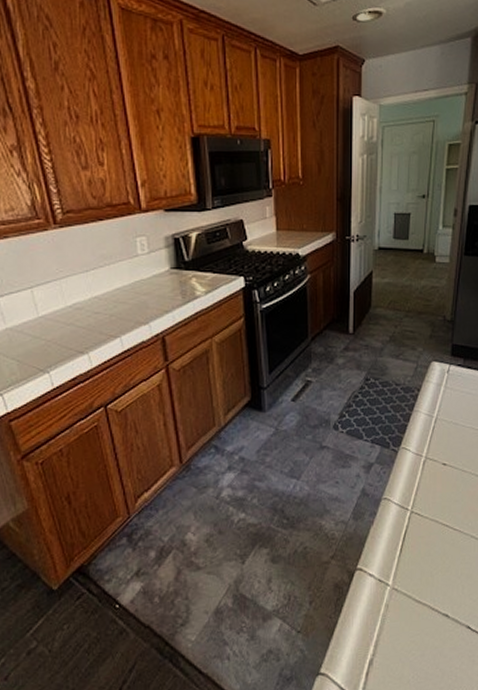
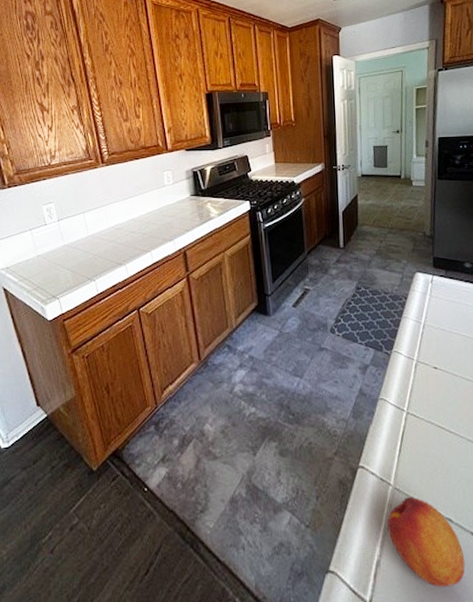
fruit: none [383,595,458,680] -> present [387,496,465,588]

